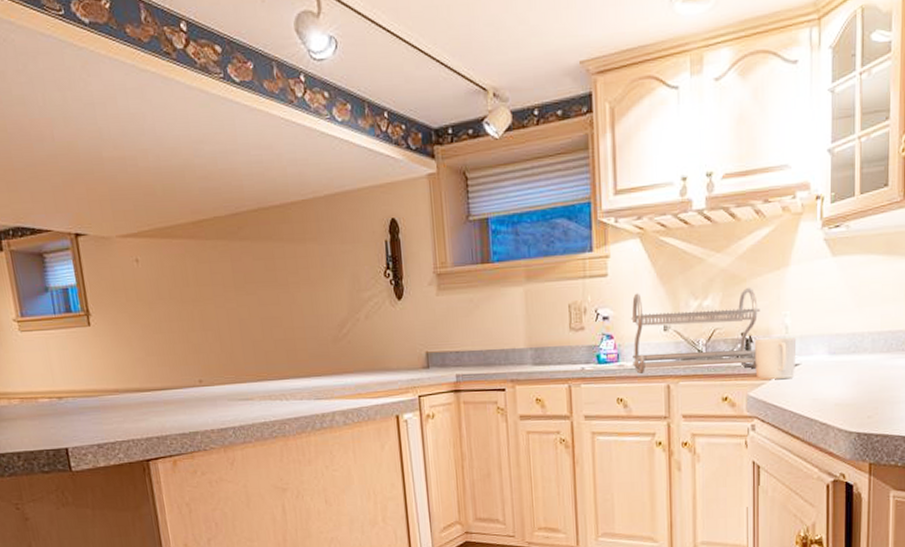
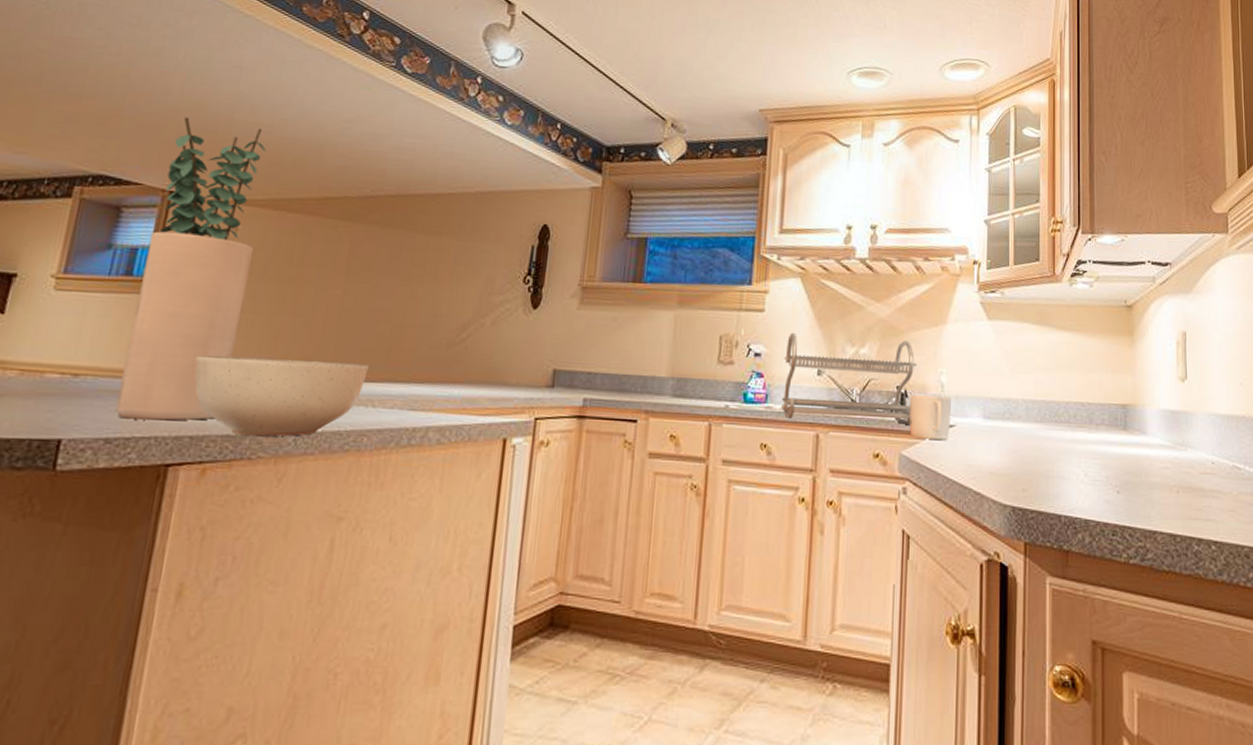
vase: none [62,161,169,428] -> present [115,116,266,421]
bowl: none [140,364,275,433] -> present [194,355,369,437]

